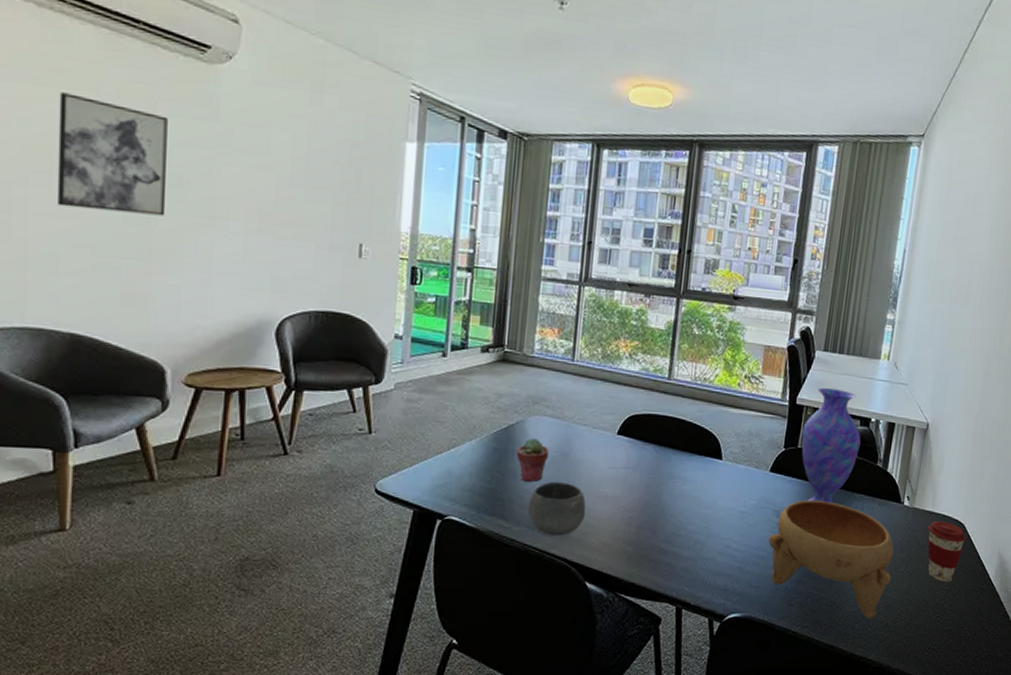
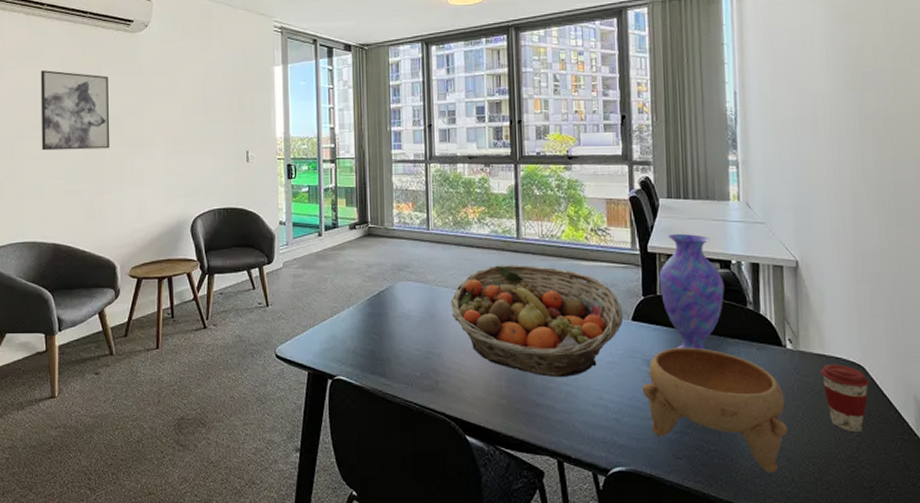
potted succulent: present [516,438,549,482] -> none [389,302,418,341]
bowl: present [527,482,586,535] -> none [404,341,458,391]
fruit basket: none [587,406,763,526] -> present [450,265,624,378]

